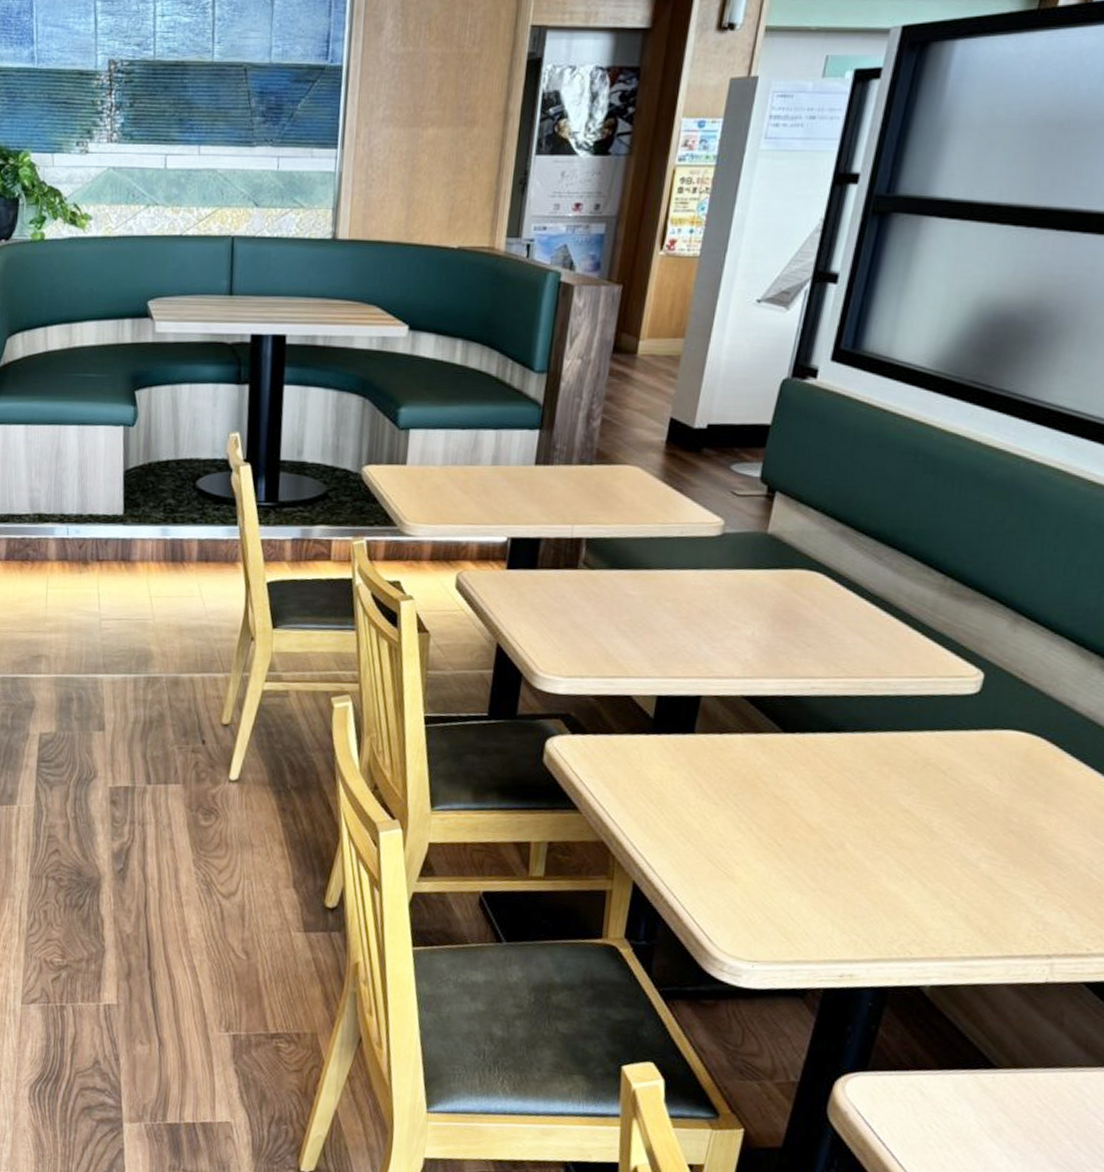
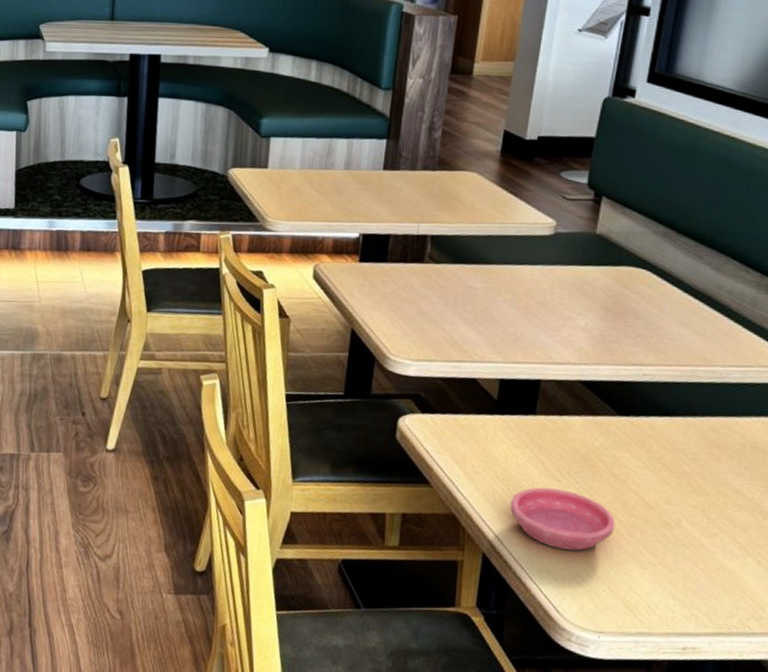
saucer: none [663,811,775,877] -> present [509,487,616,551]

